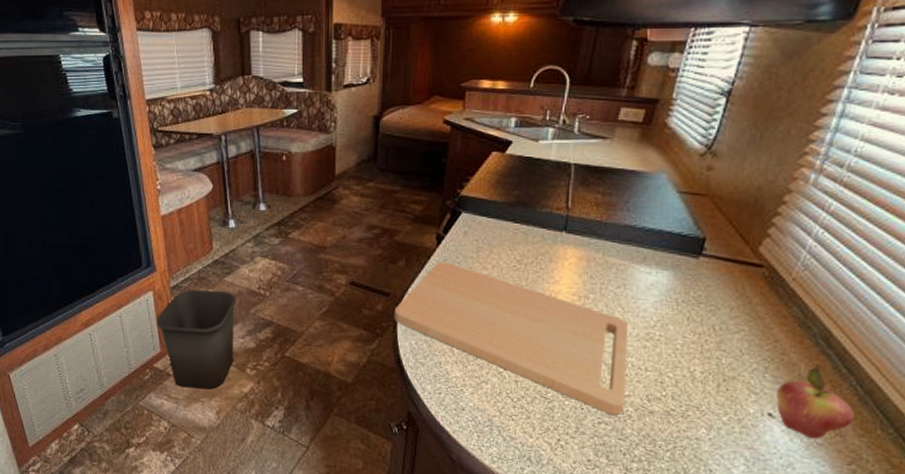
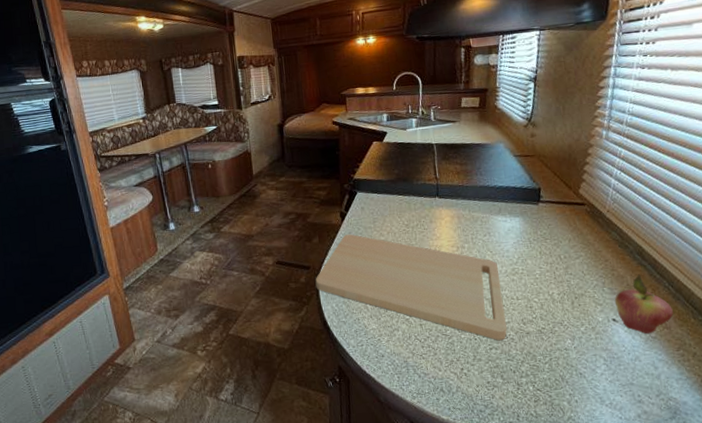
waste bin: present [156,289,237,390] -> none [113,285,185,378]

